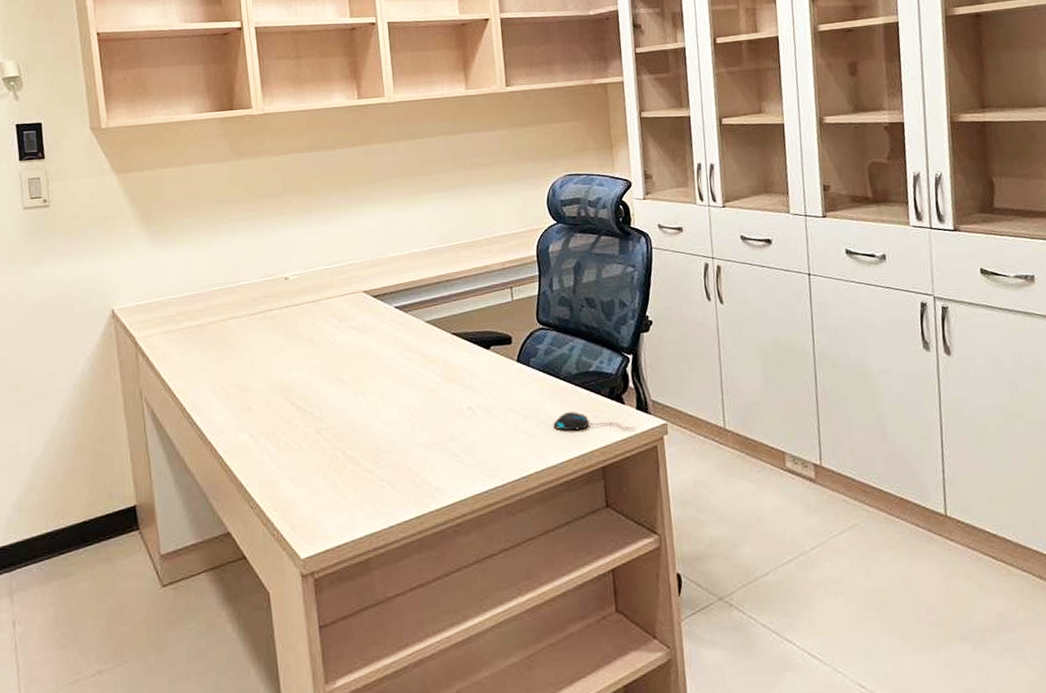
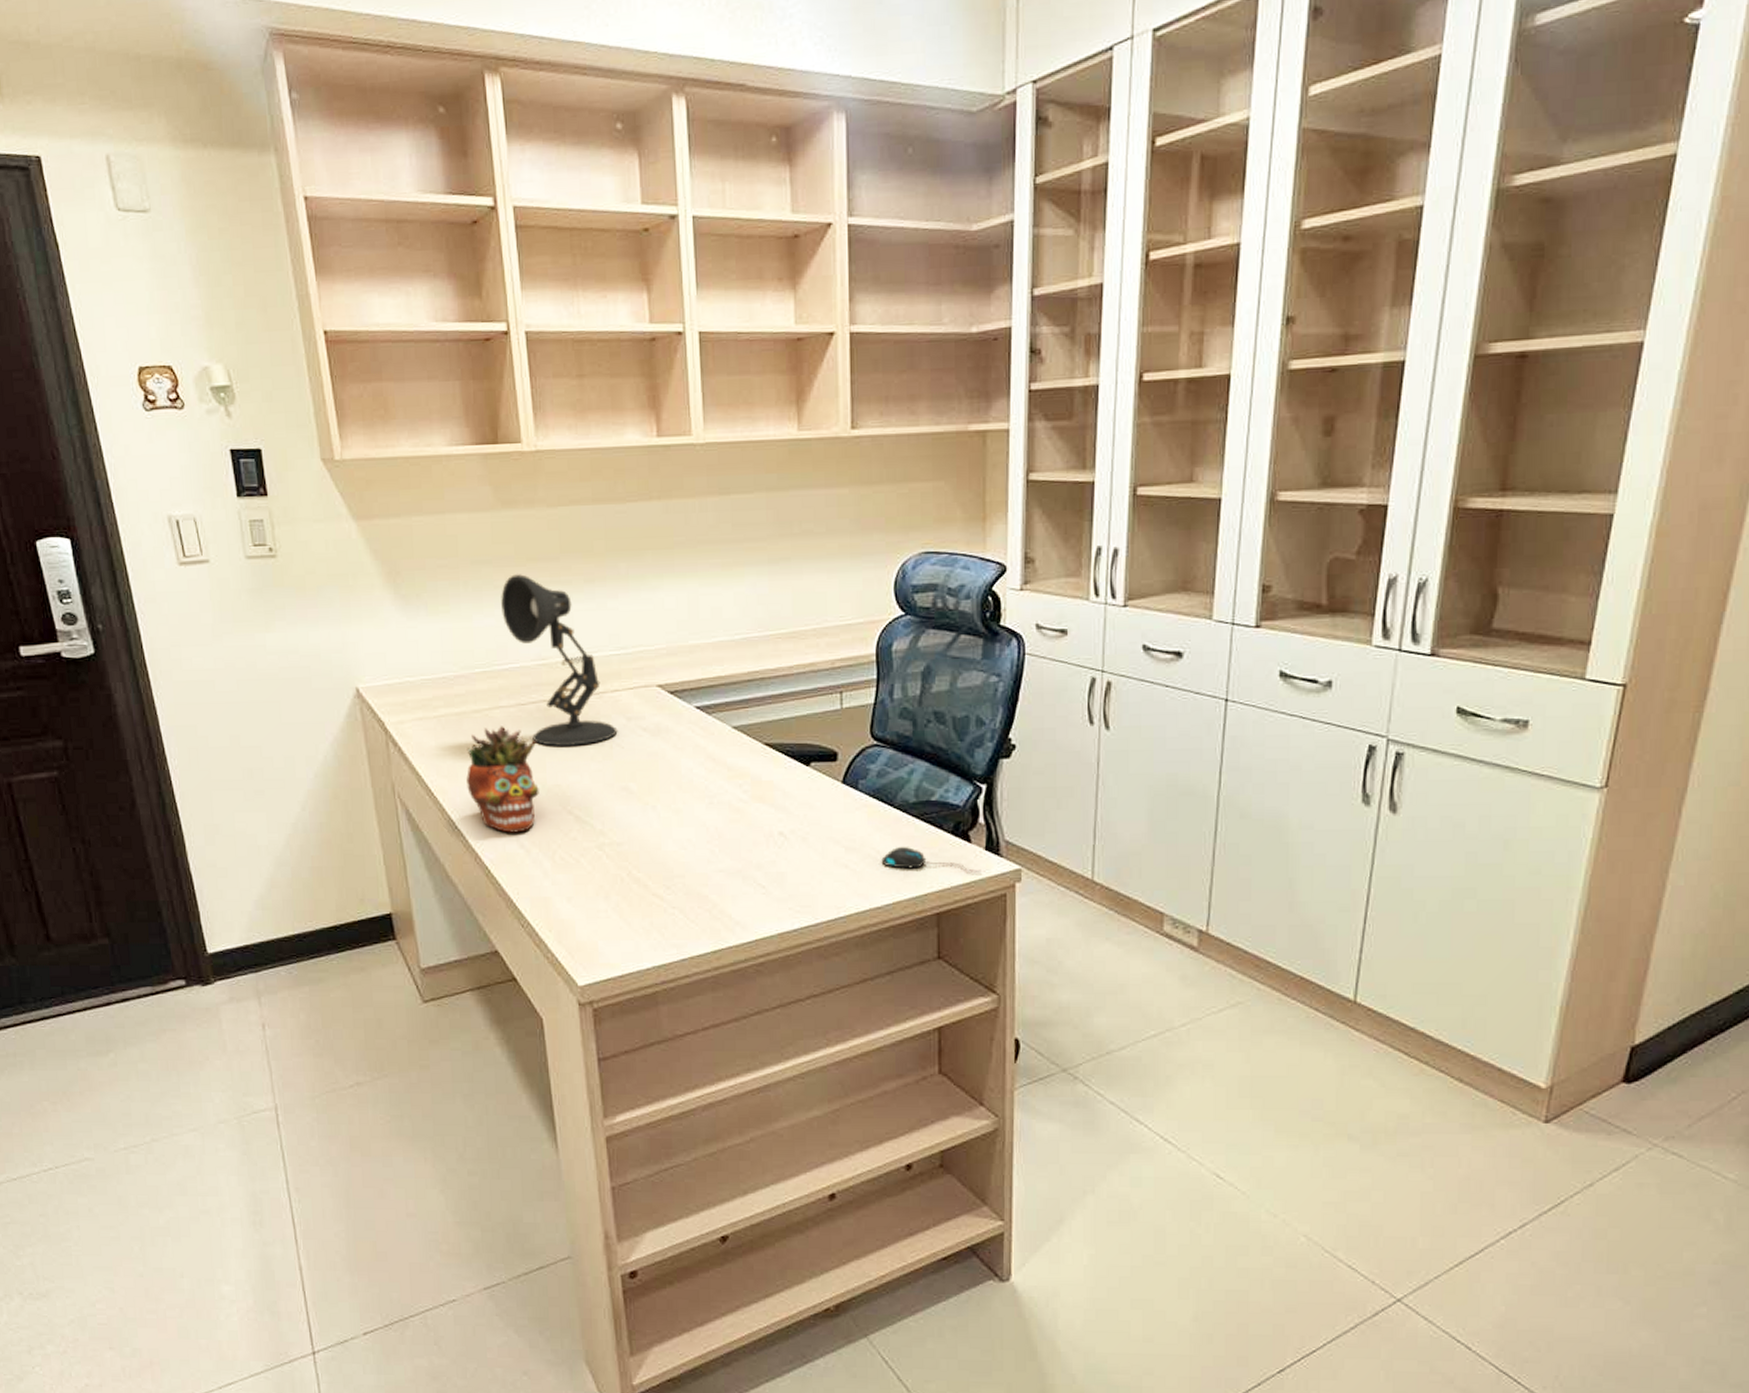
succulent planter: none [204,333,266,425] -> present [466,726,539,833]
desk lamp: none [235,209,332,348] -> present [501,574,618,747]

